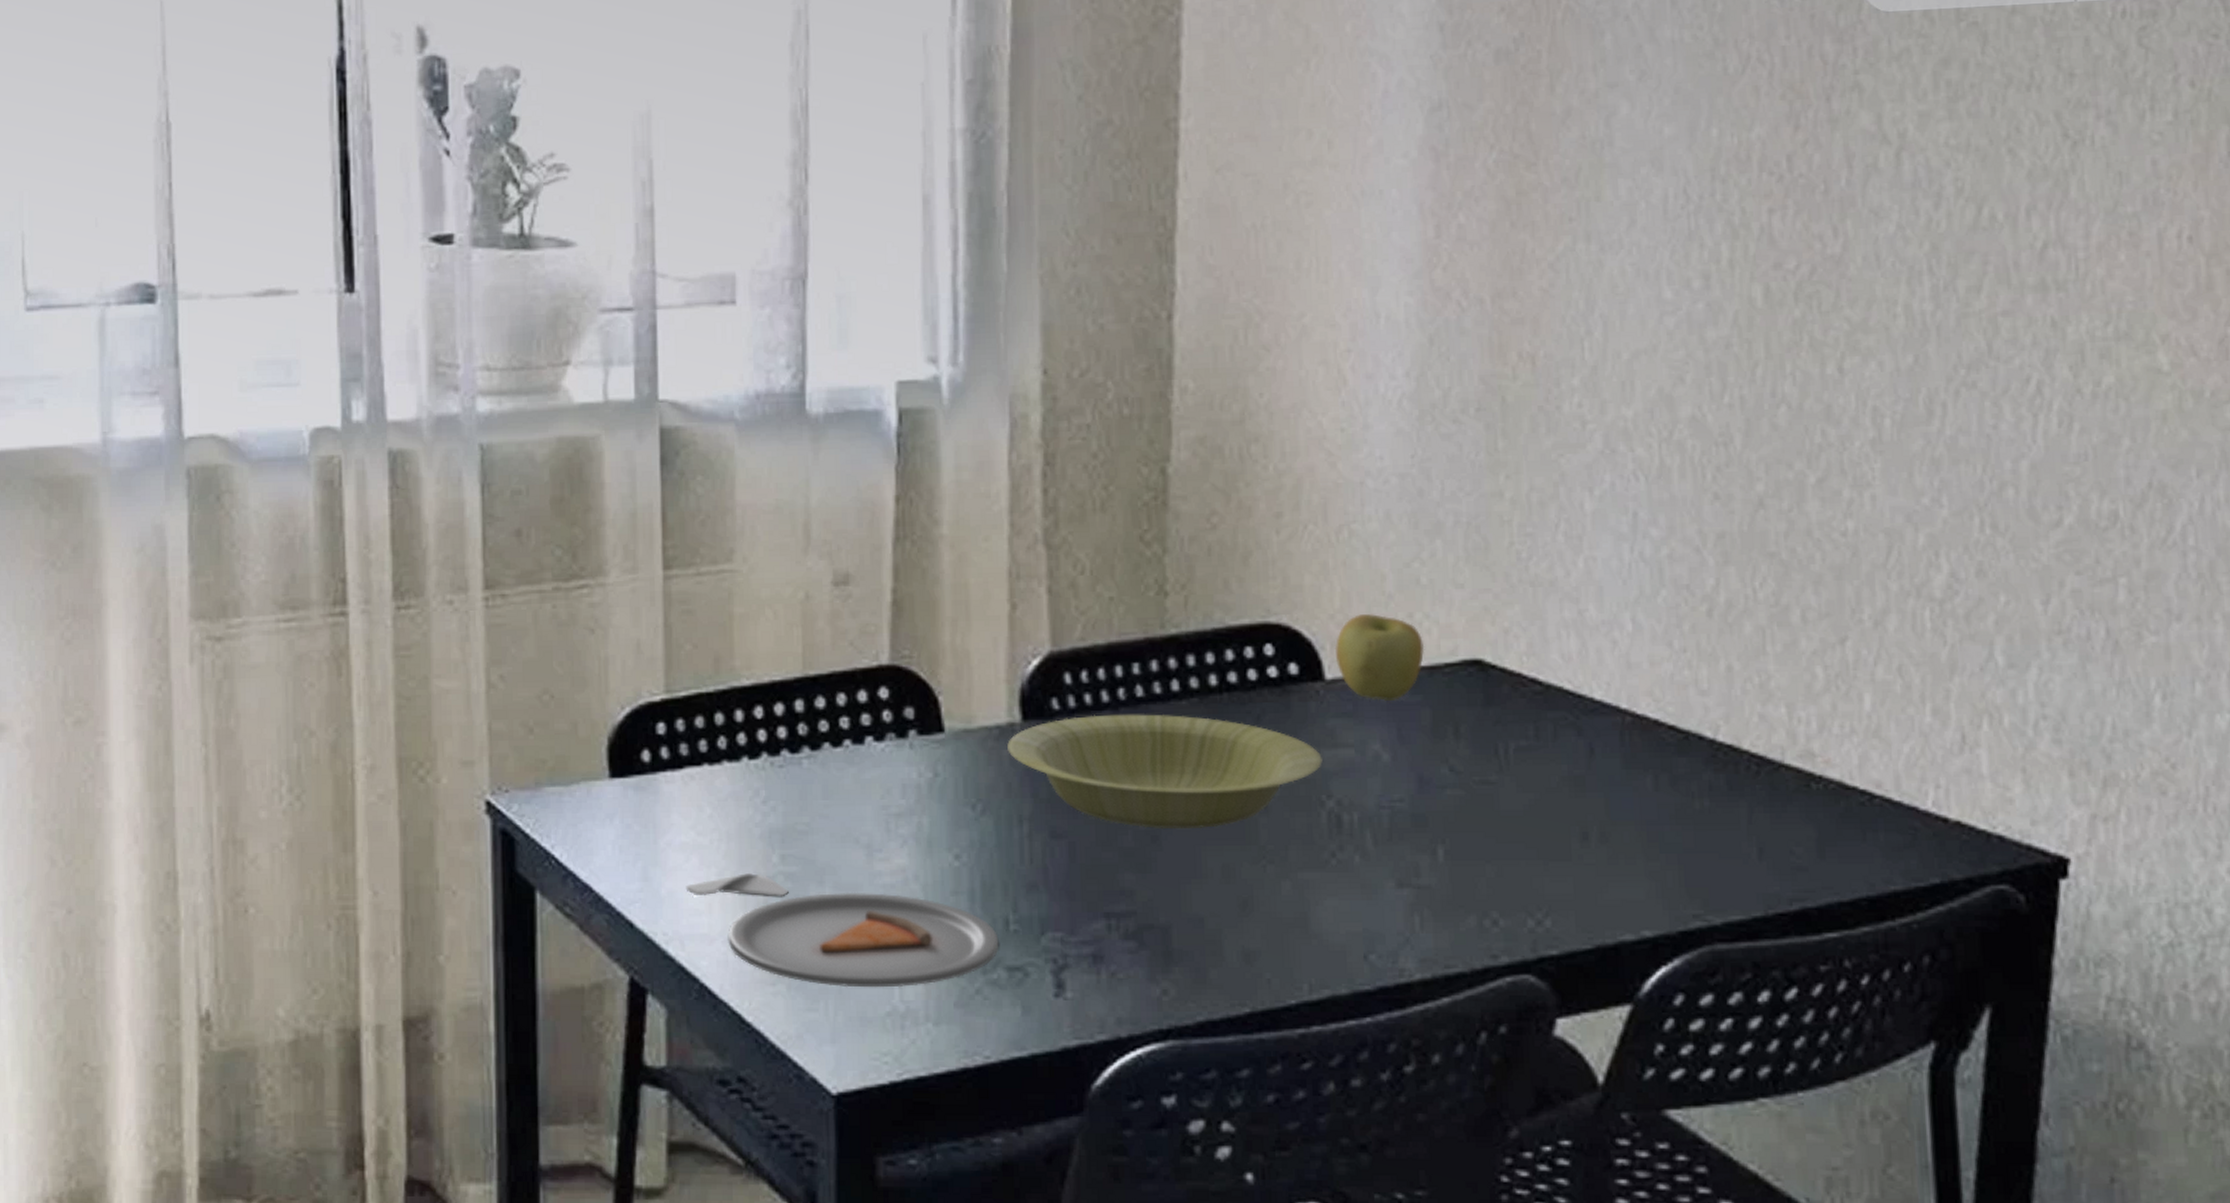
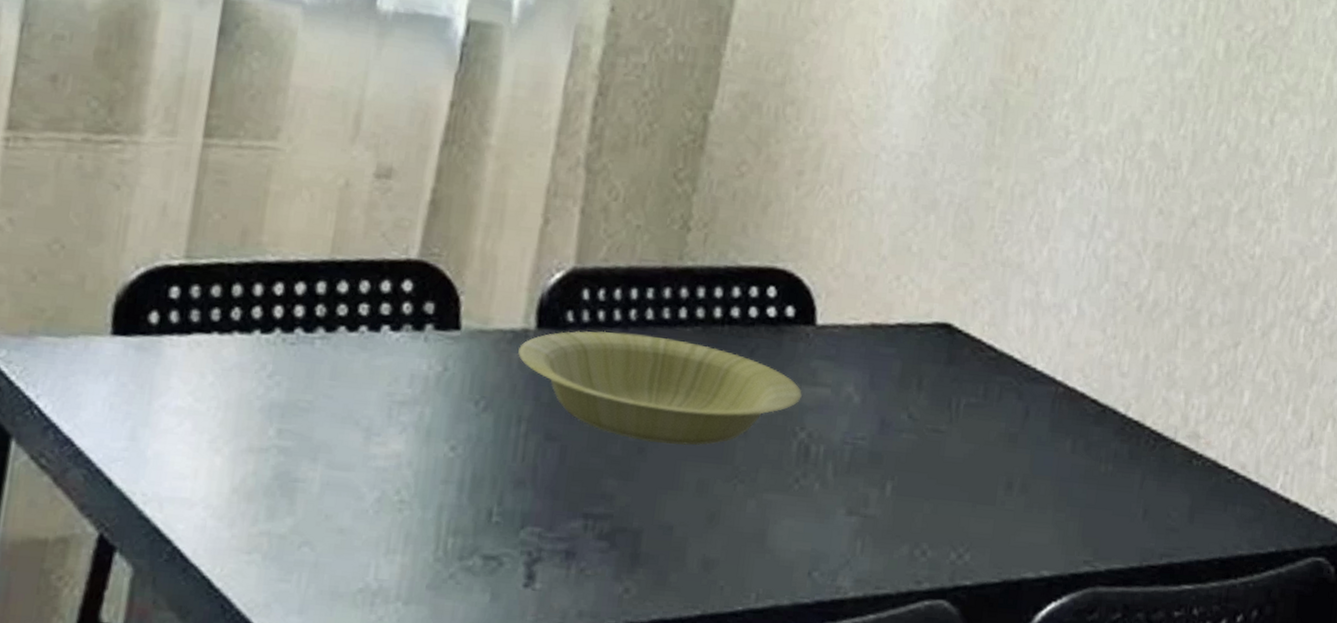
dinner plate: present [685,872,999,988] -> none [173,442,480,567]
apple: present [1334,614,1425,701] -> none [828,271,906,350]

